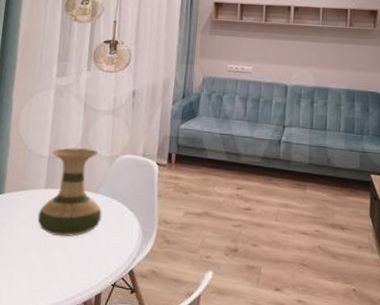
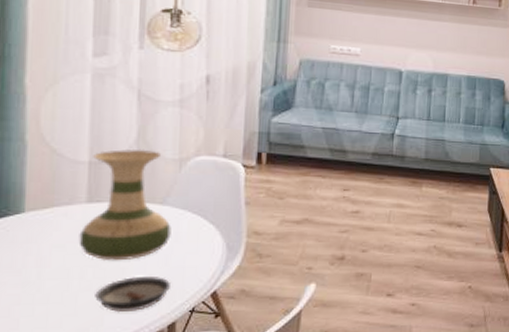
saucer: none [45,251,100,280] -> present [95,277,172,313]

